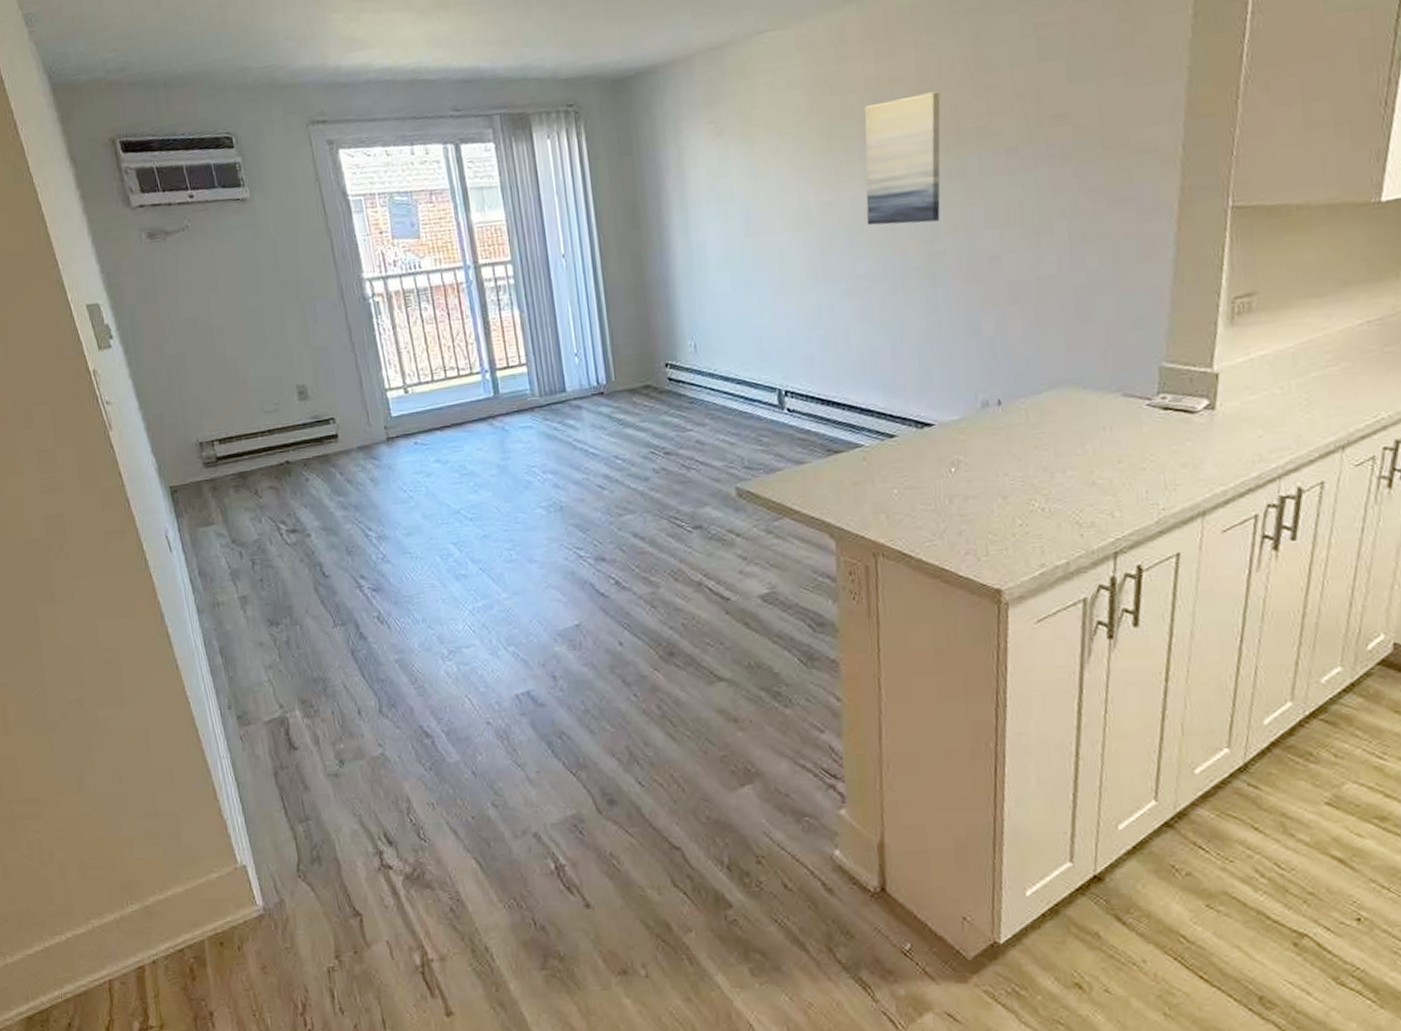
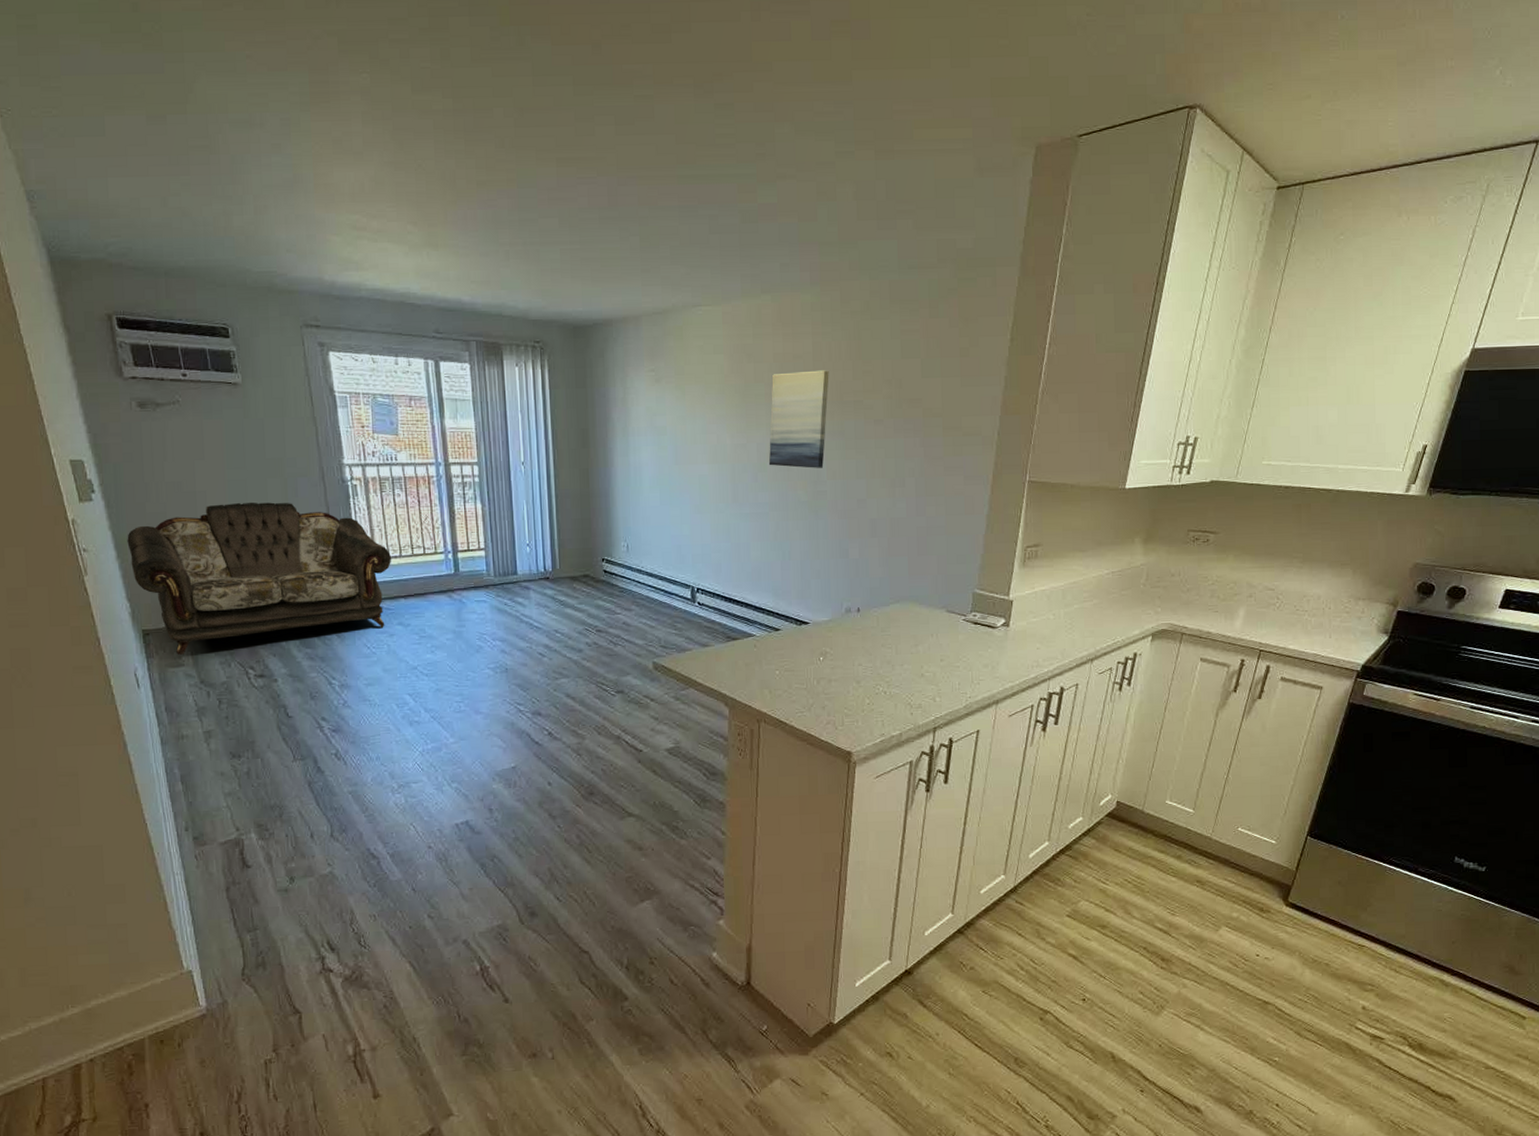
sofa: none [147,330,424,512] -> present [127,502,392,655]

